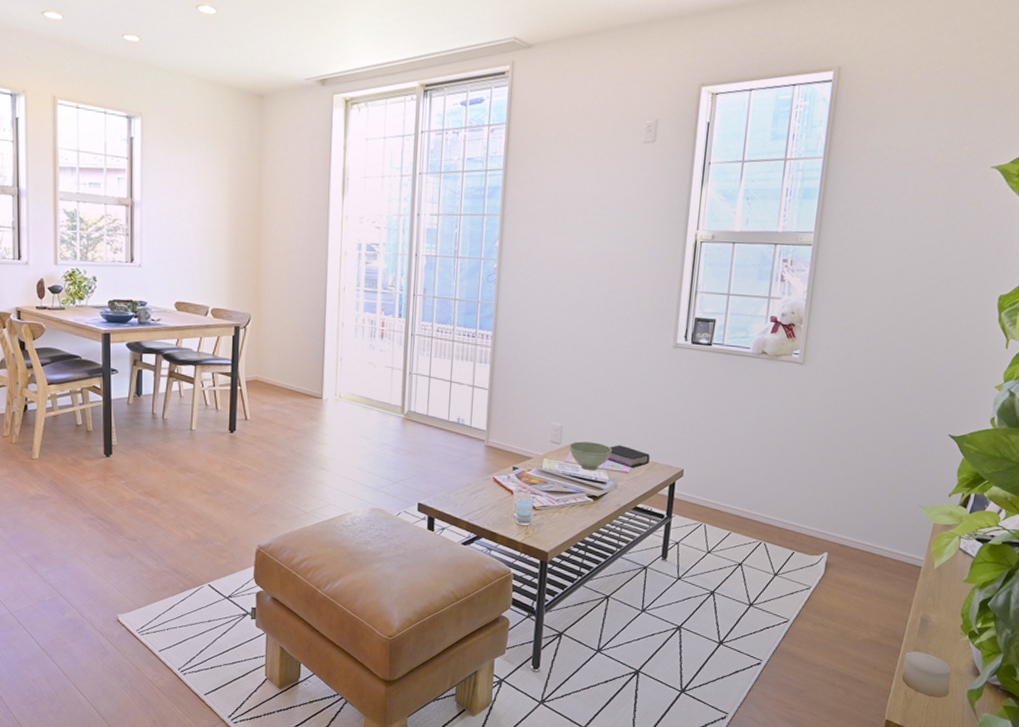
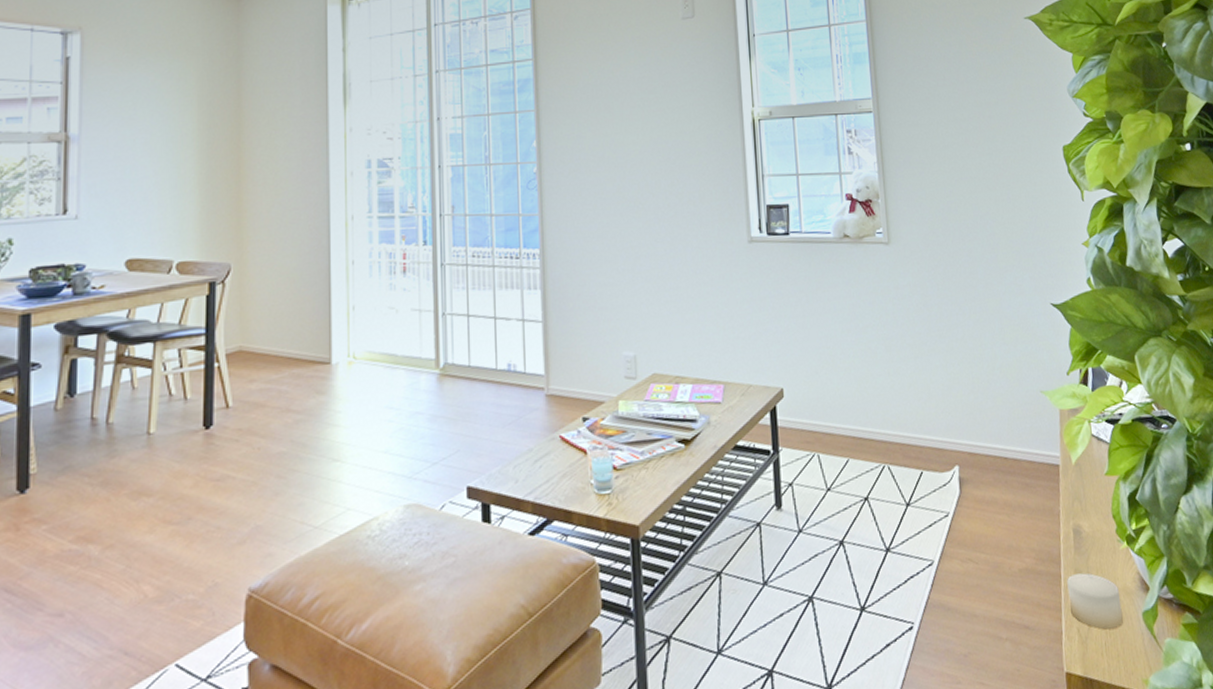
bowl: present [569,441,613,471] -> none [647,370,699,408]
book: present [607,445,650,469] -> none [694,369,743,397]

